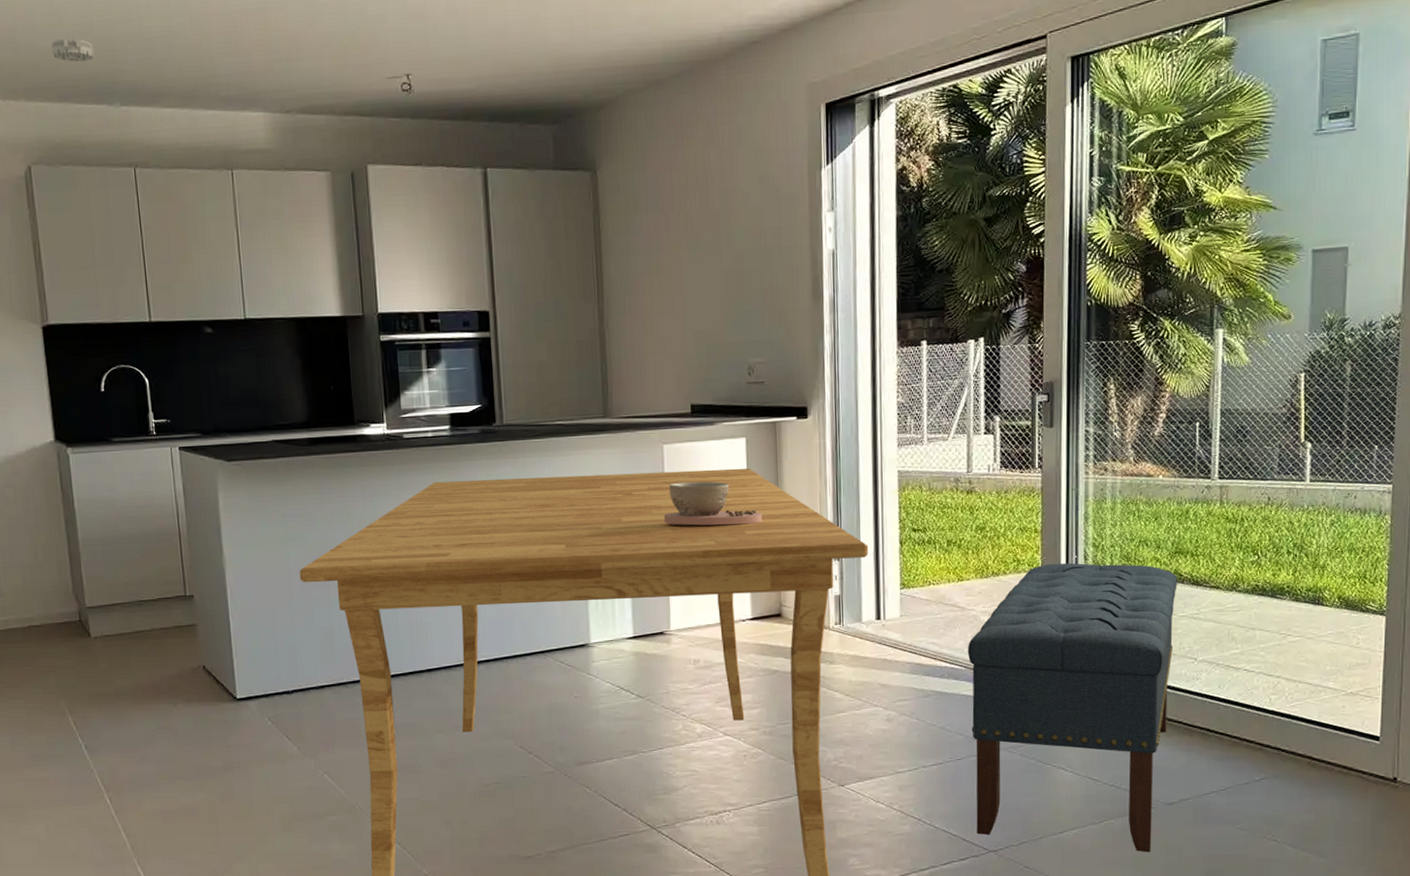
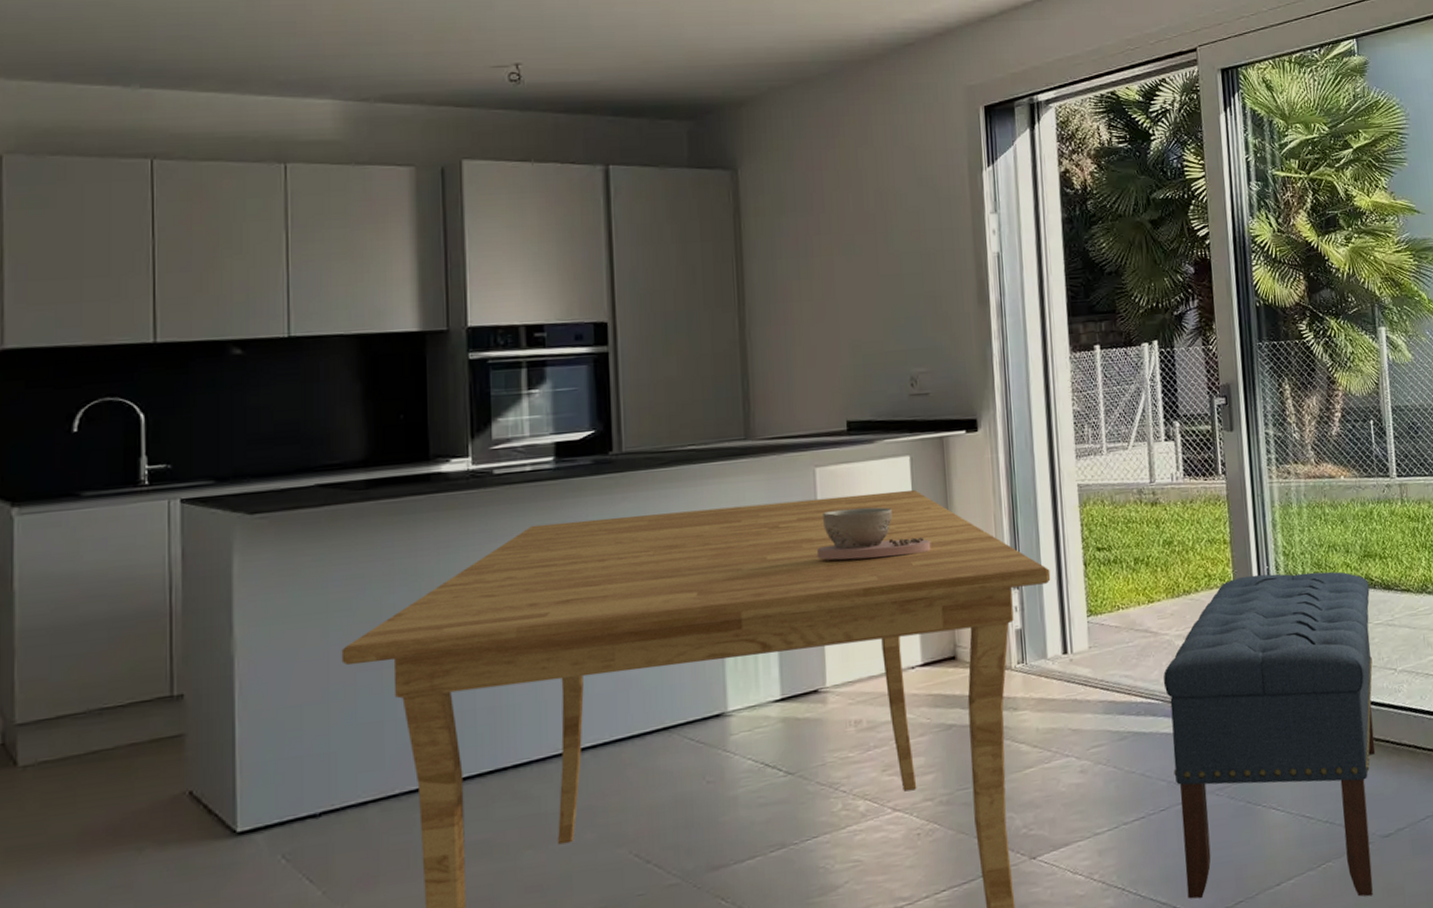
smoke detector: present [51,37,94,62] -> none [50,9,110,37]

